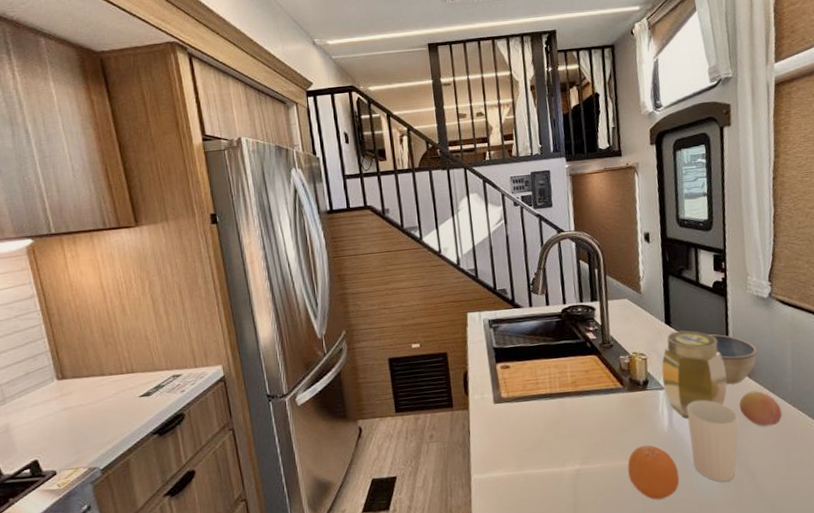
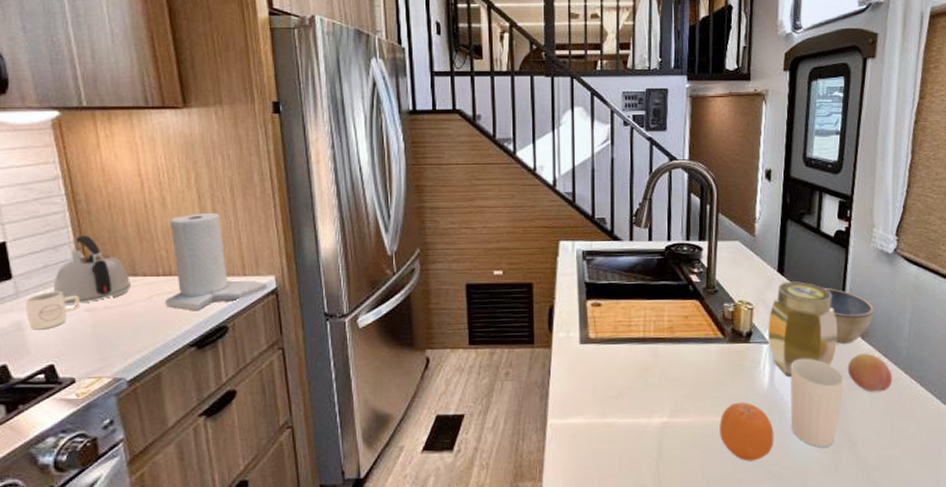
mug: none [12,395,58,431] -> present [26,292,81,330]
kettle: none [34,344,100,406] -> present [53,235,132,304]
paper towel: none [129,314,216,403] -> present [165,212,267,311]

